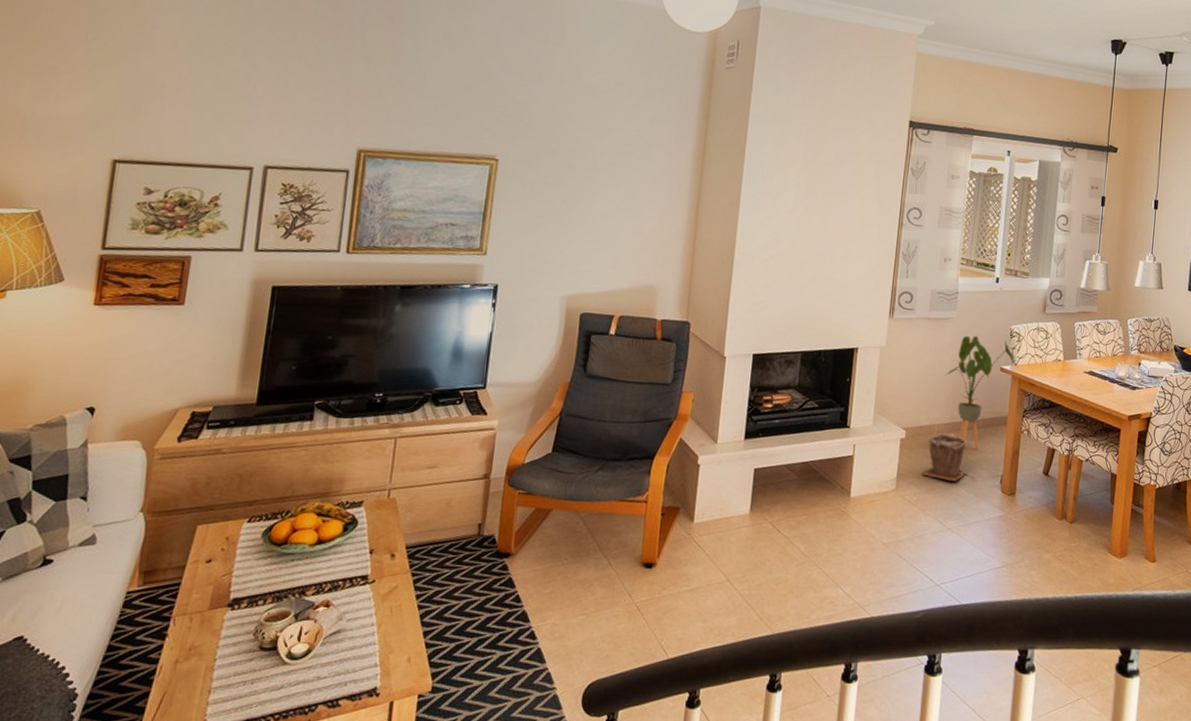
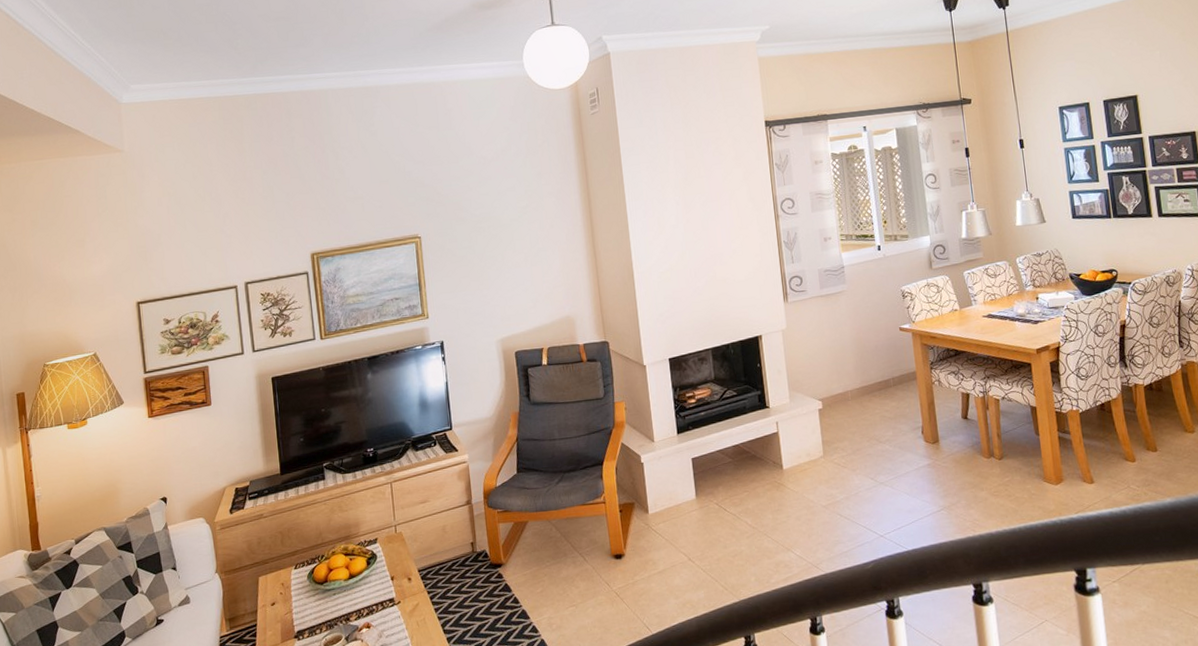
plant pot: present [921,433,967,481] -> none [844,397,887,440]
house plant: present [944,335,1016,449] -> none [847,302,914,406]

